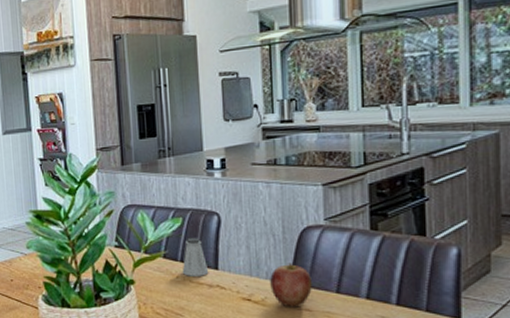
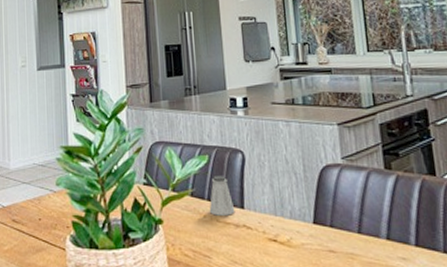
apple: present [270,263,312,307] -> none [294,202,335,249]

